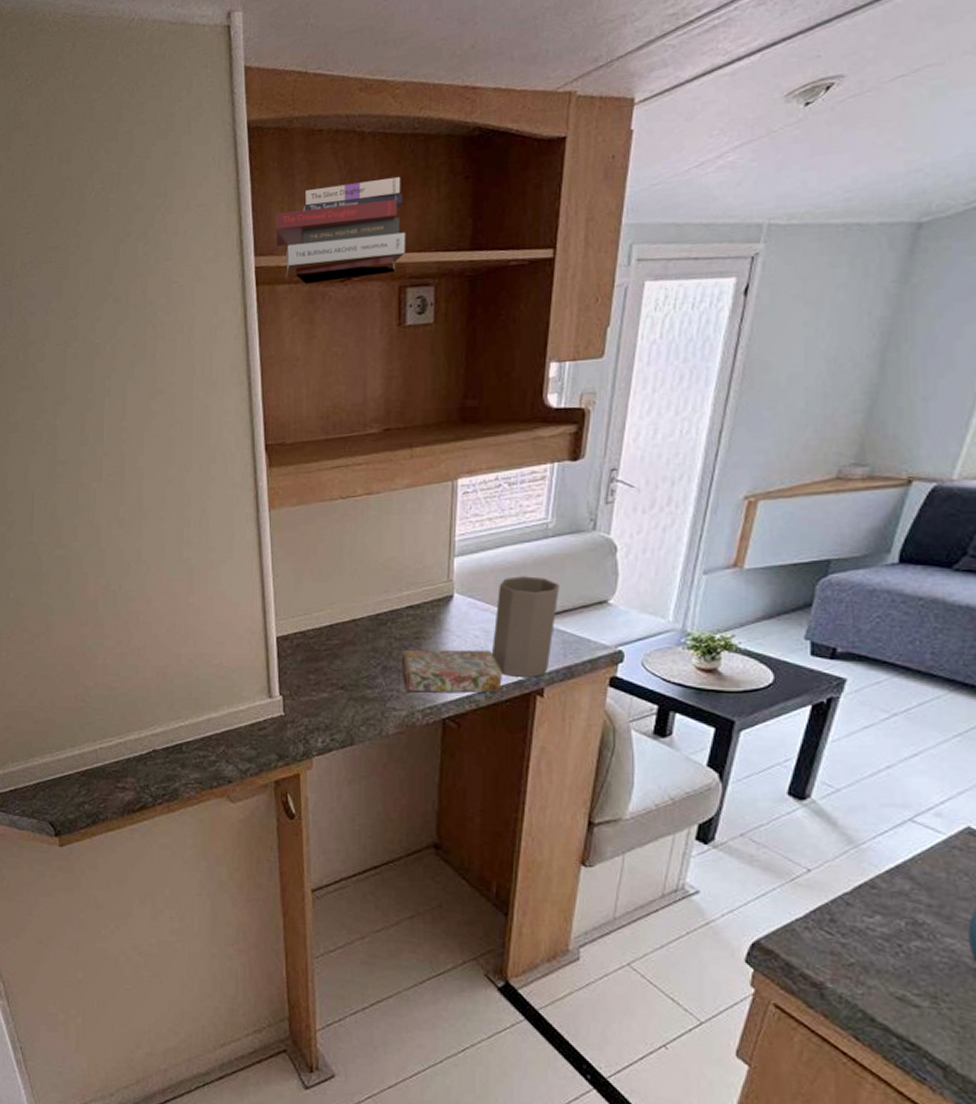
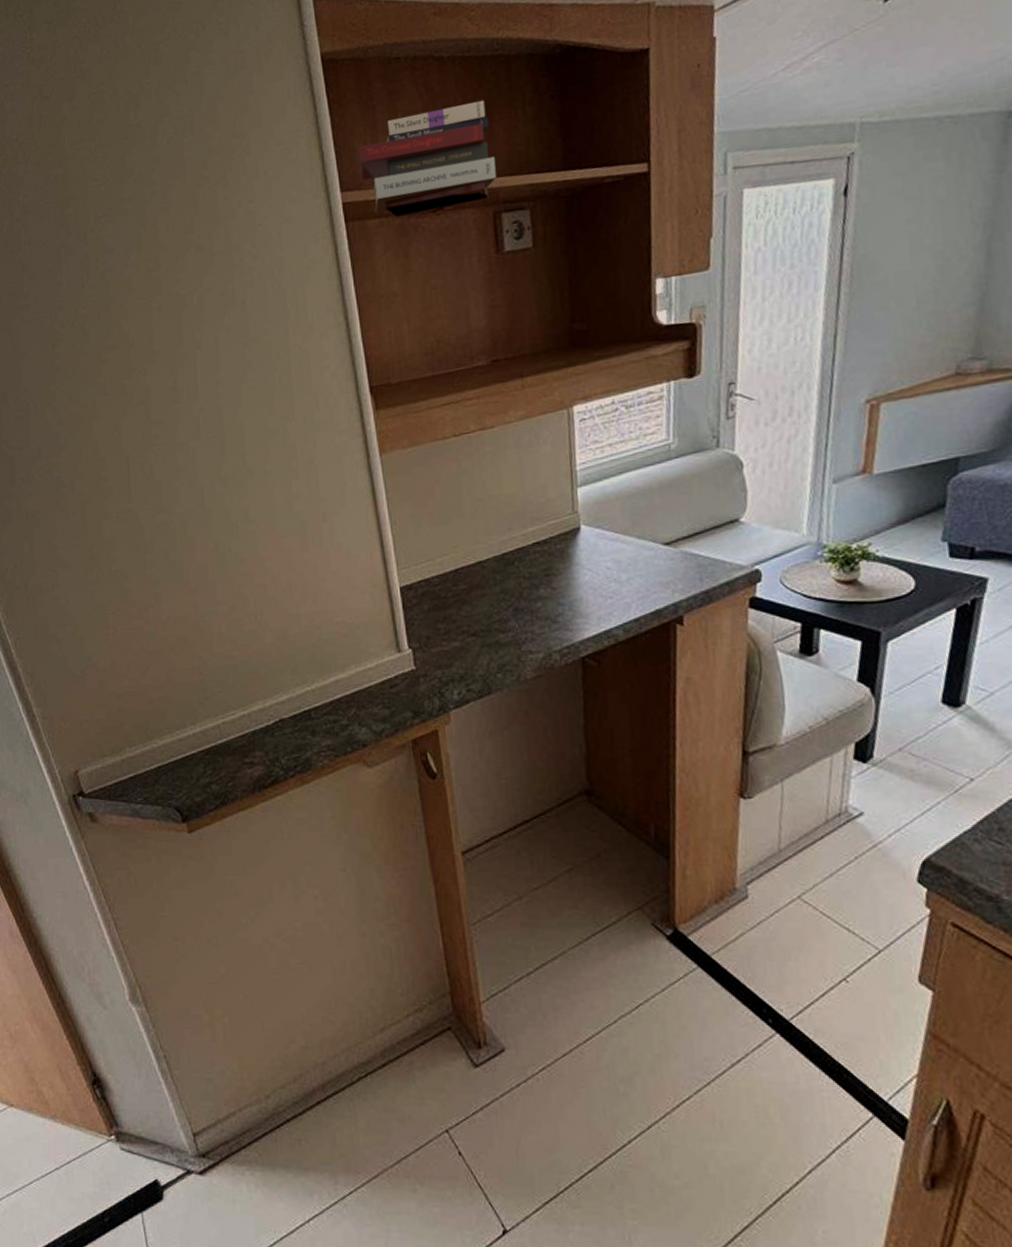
decorative box: present [401,649,502,693] -> none [532,581,639,632]
cup: present [493,576,559,678] -> none [625,500,689,608]

